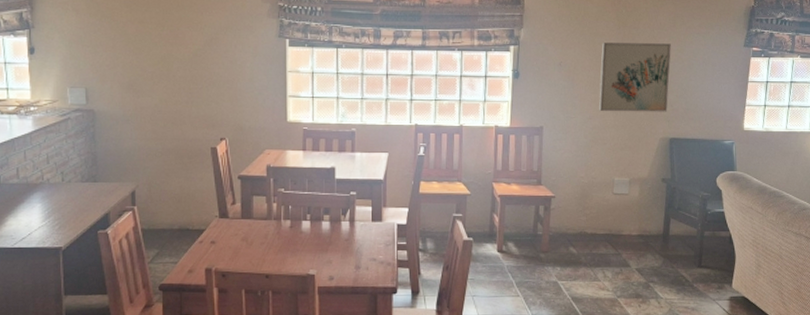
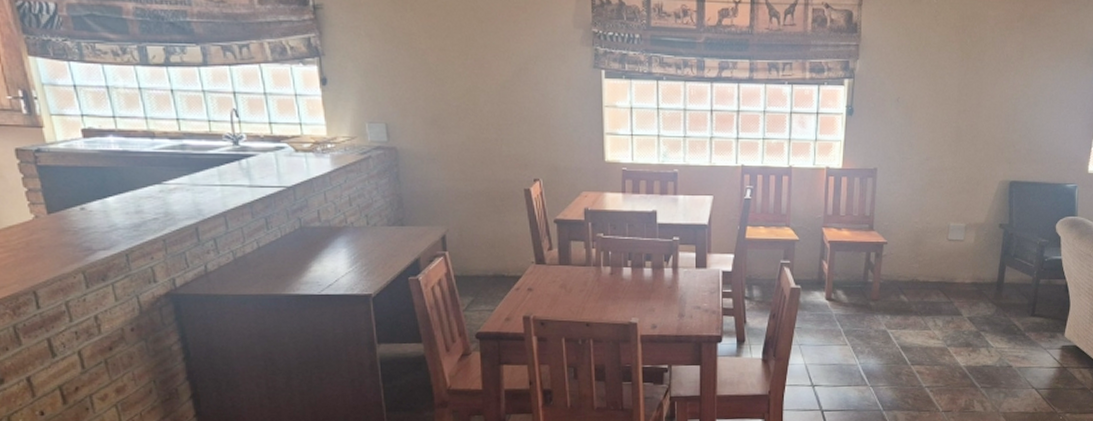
wall art: present [598,43,671,112] -> none [936,76,1017,153]

